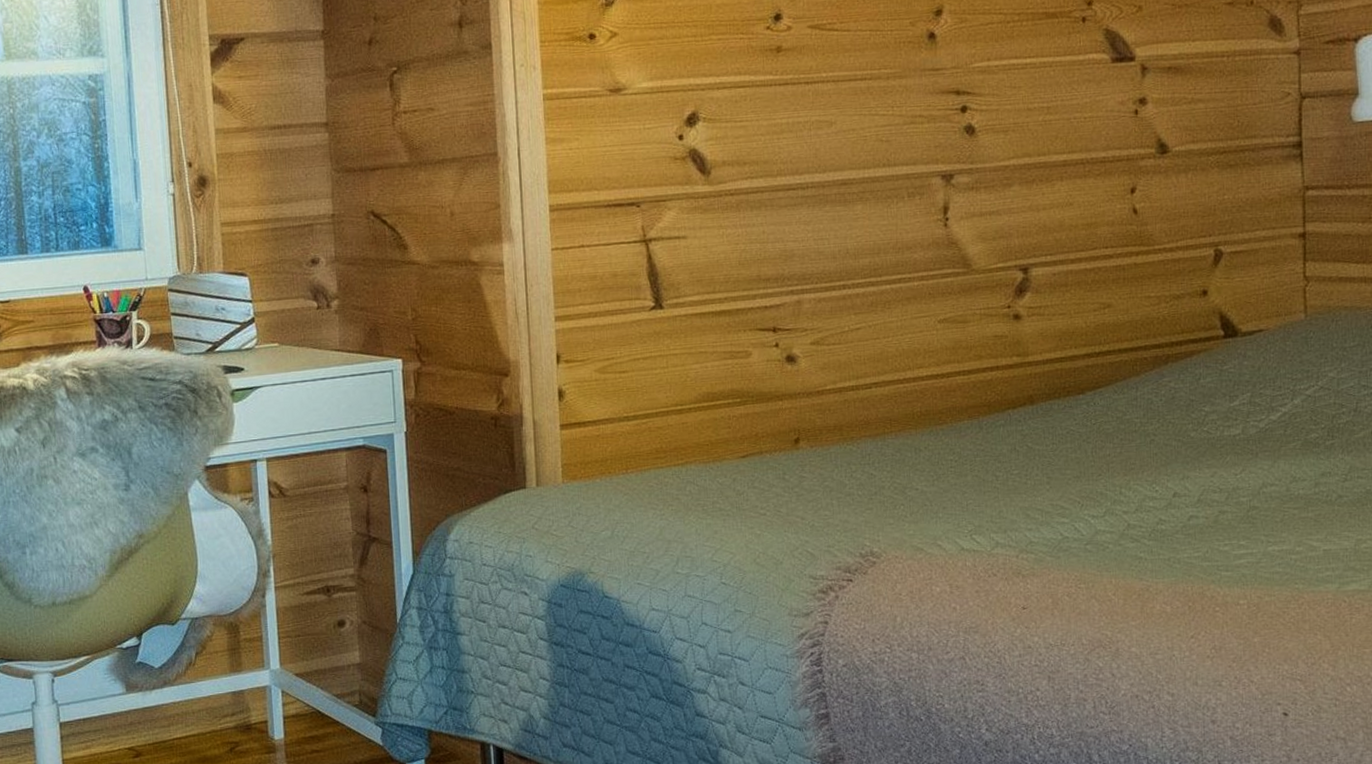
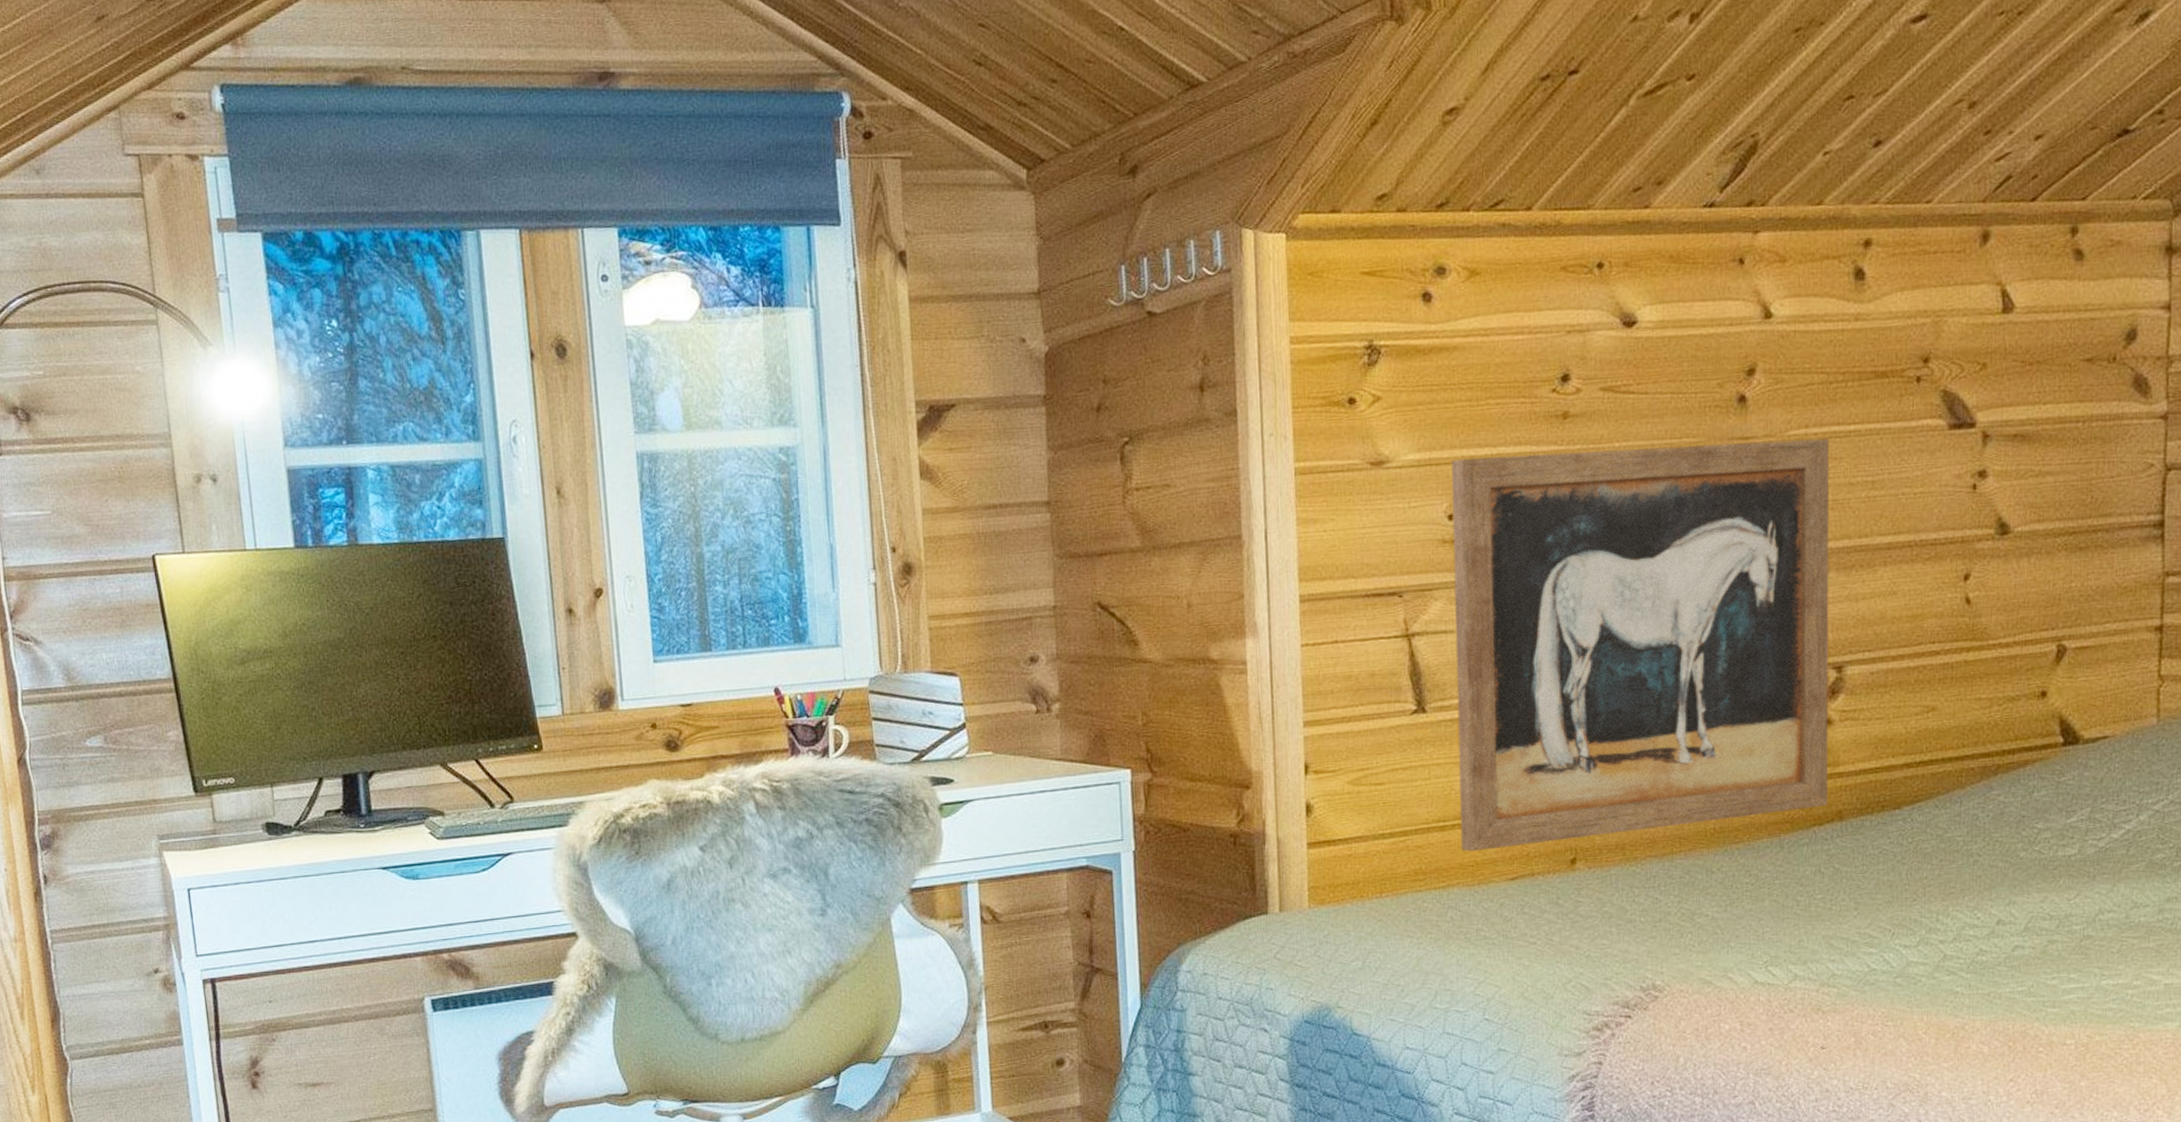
wall art: none [681,69,1020,432] -> present [1452,438,1830,852]

